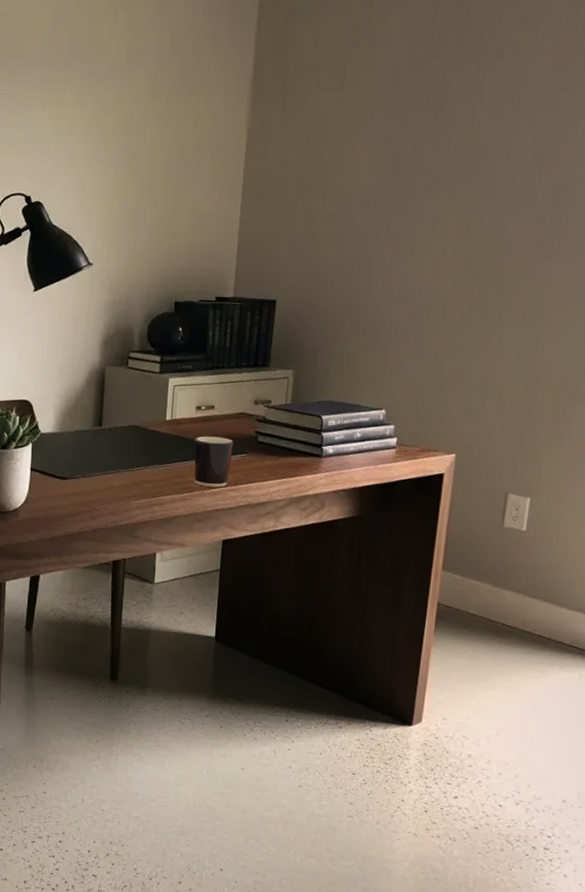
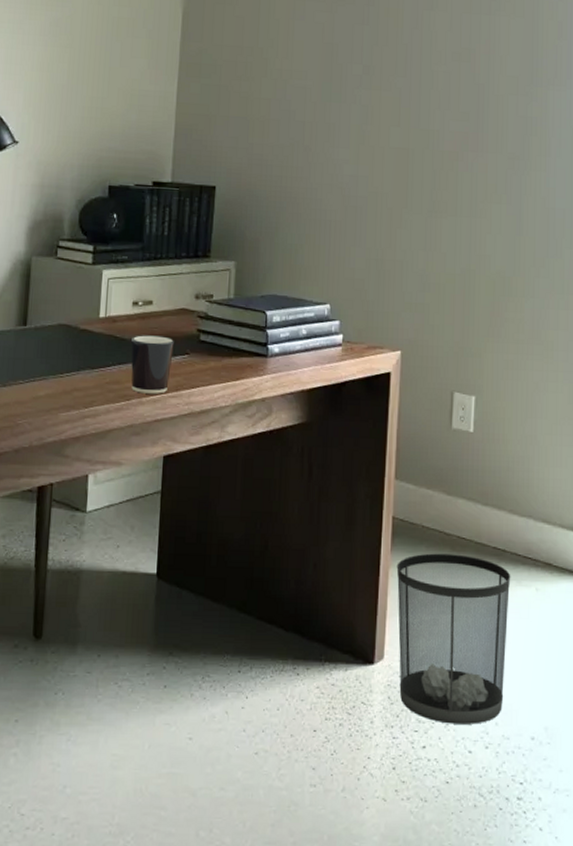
waste bin: none [435,636,555,784] -> present [396,553,511,724]

